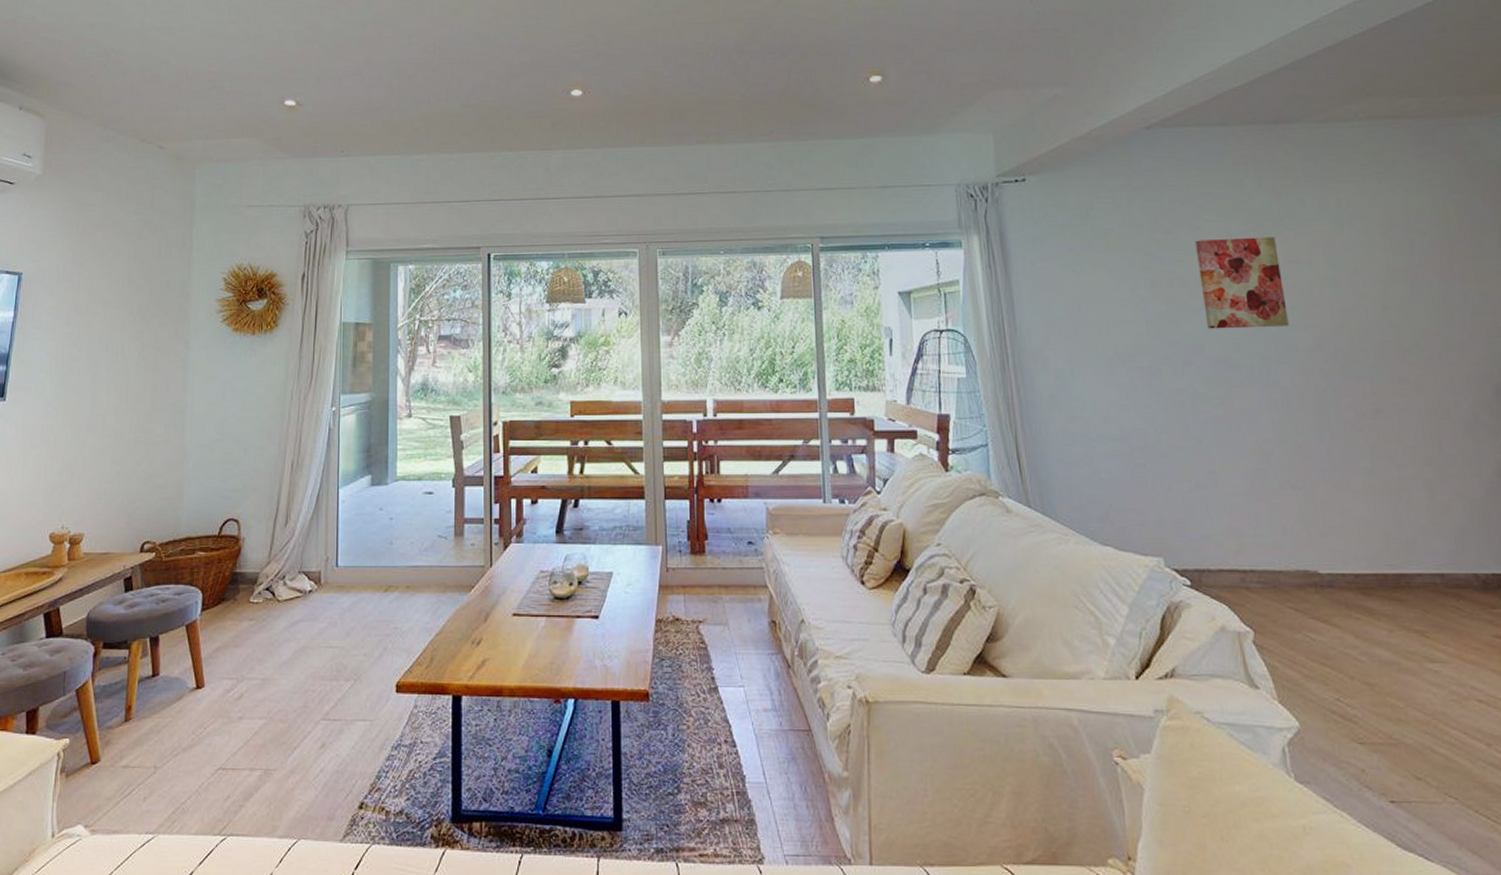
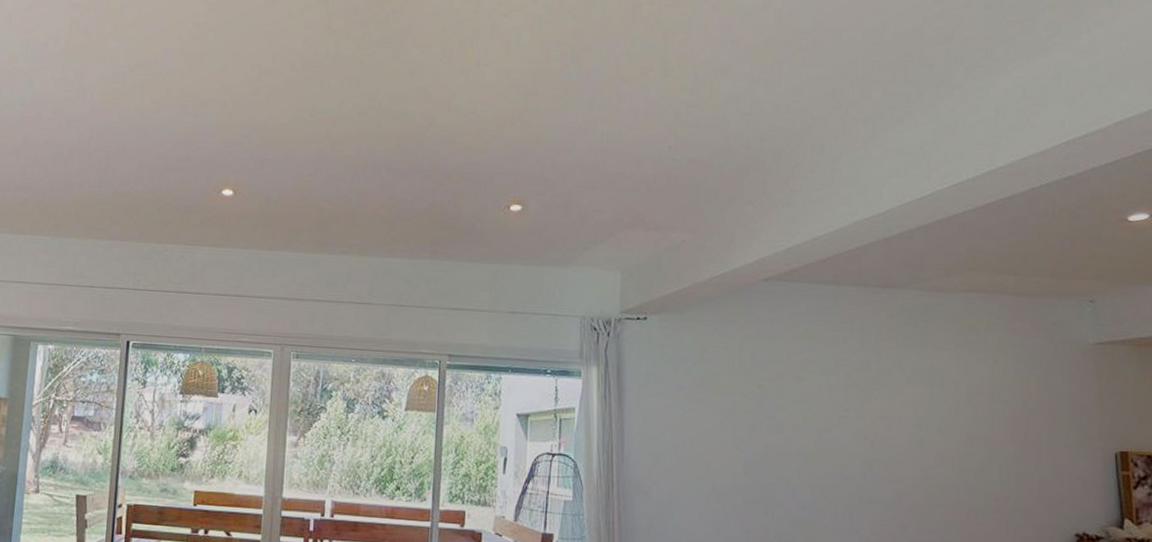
wall art: present [1195,237,1289,329] -> none [797,390,875,479]

